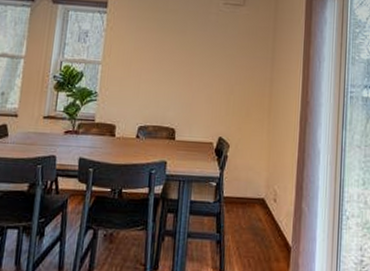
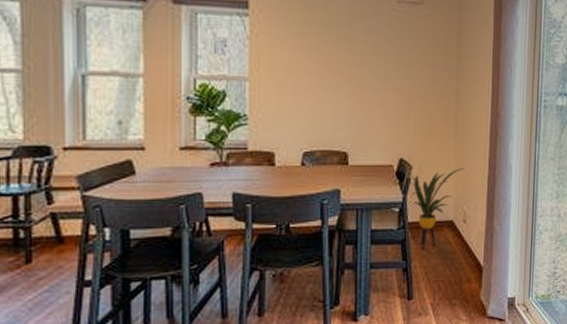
house plant: none [226,149,276,225] -> present [409,168,464,250]

